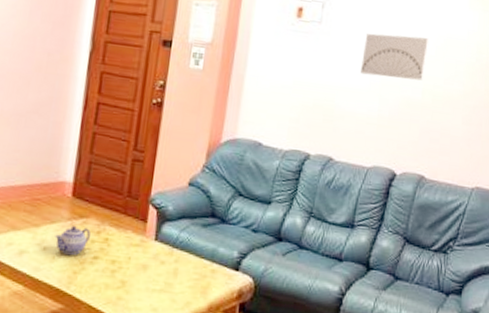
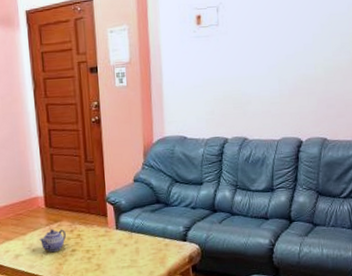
wall art: present [361,33,430,81] -> none [258,18,315,62]

